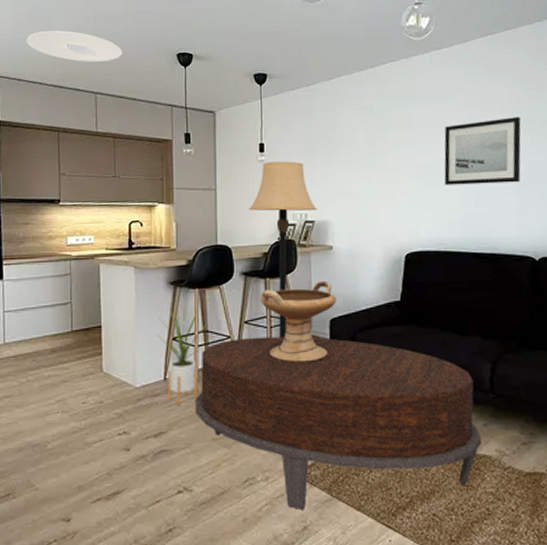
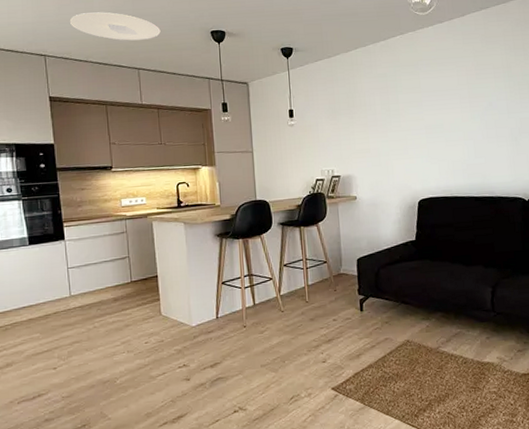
house plant: present [157,304,207,406] -> none [208,253,253,340]
coffee table: present [195,336,482,510] -> none [244,275,486,418]
lamp: present [248,161,317,338] -> none [282,124,342,277]
decorative bowl: present [260,280,337,363] -> none [296,226,362,297]
wall art: present [444,117,521,185] -> none [447,80,512,141]

